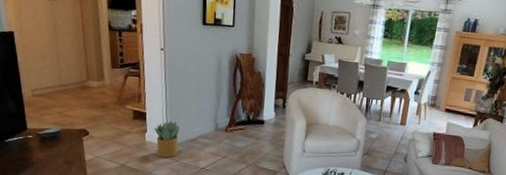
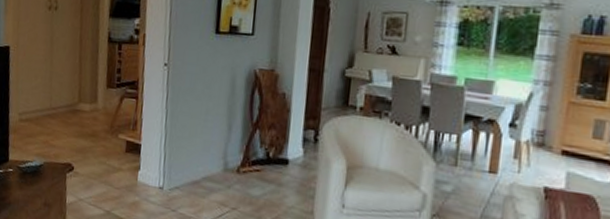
potted plant: present [154,121,179,158] -> none [149,156,179,206]

